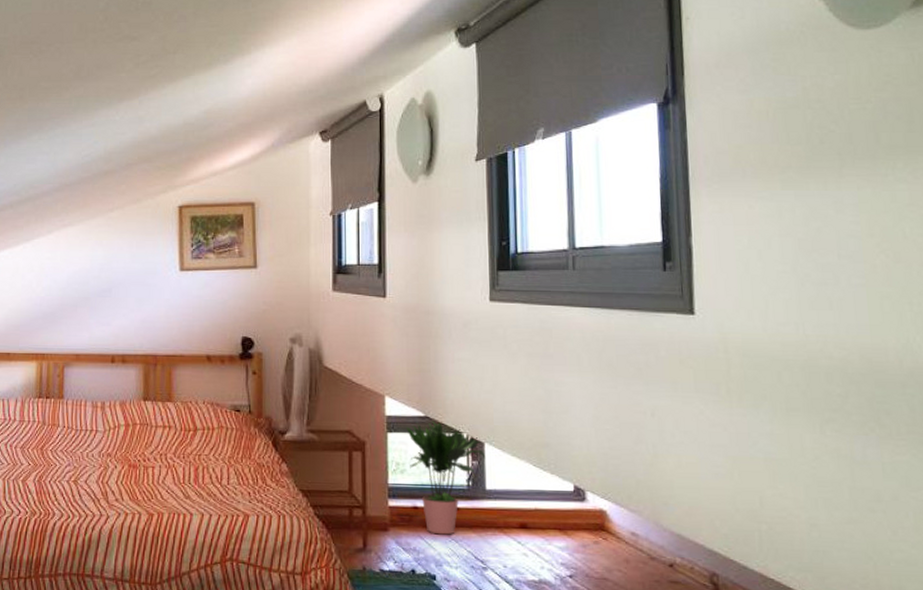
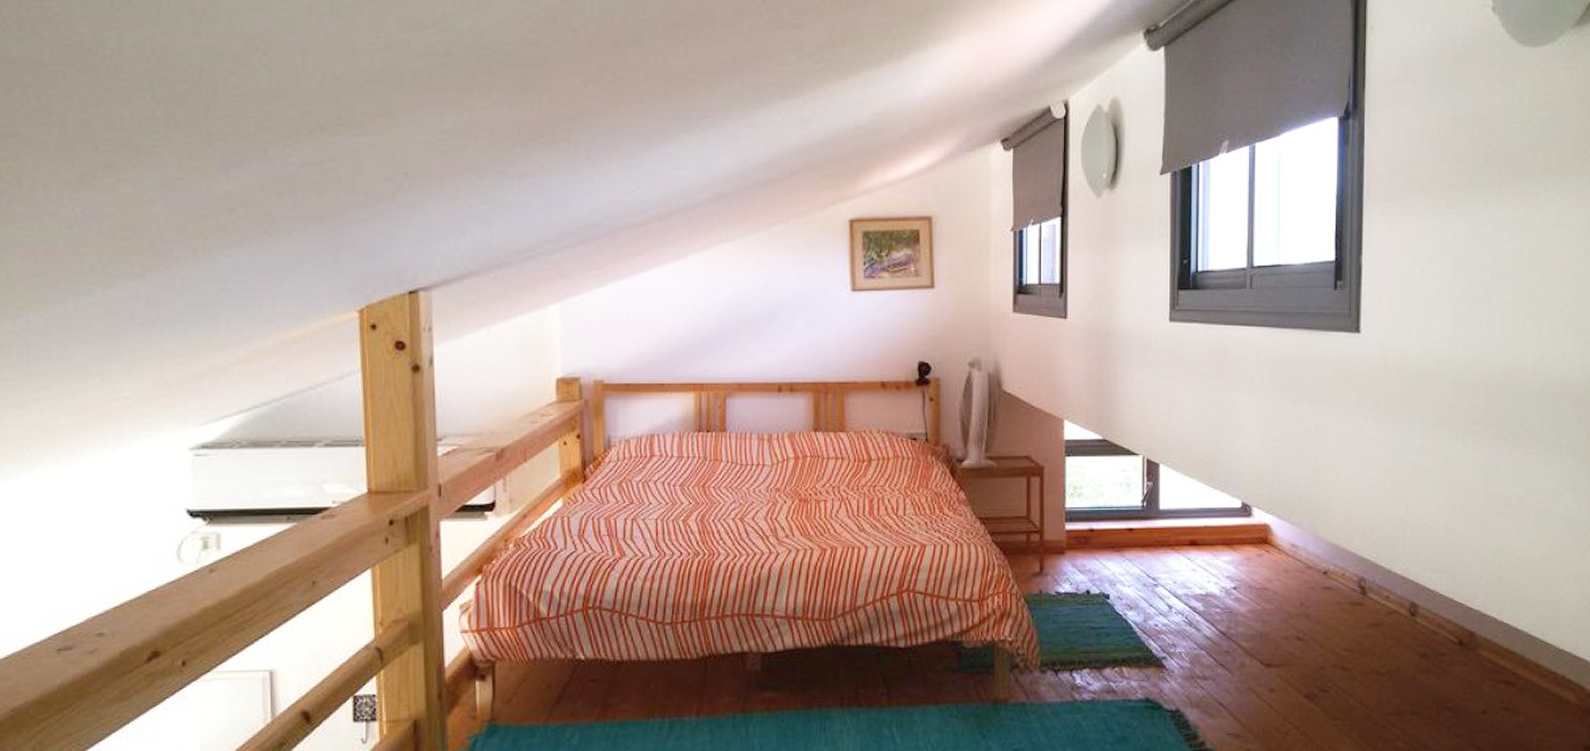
potted plant: present [407,421,486,535] -> none [1085,444,1160,555]

